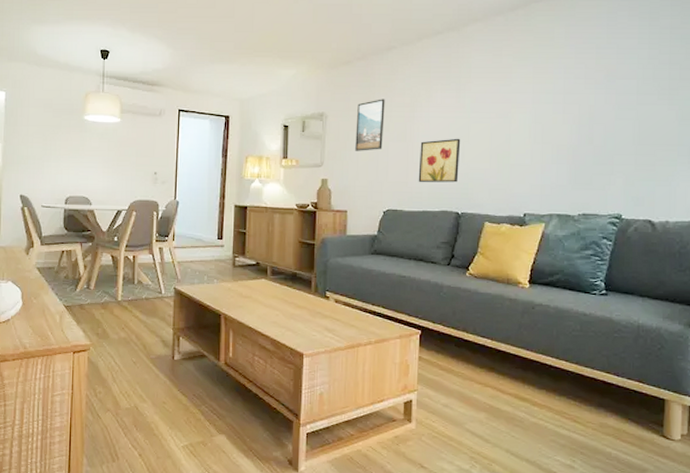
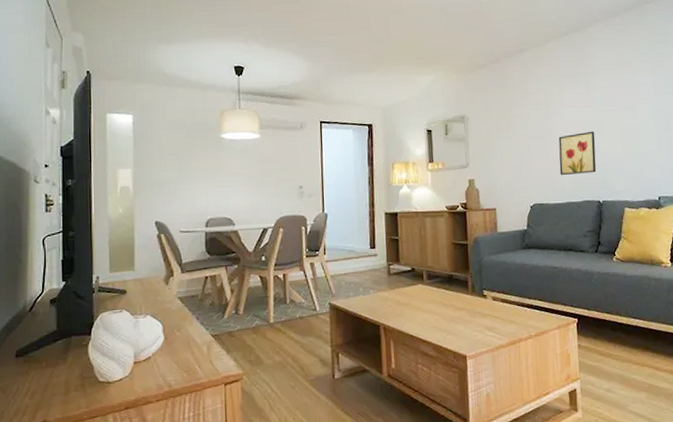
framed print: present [355,99,385,151] -> none [496,98,524,150]

